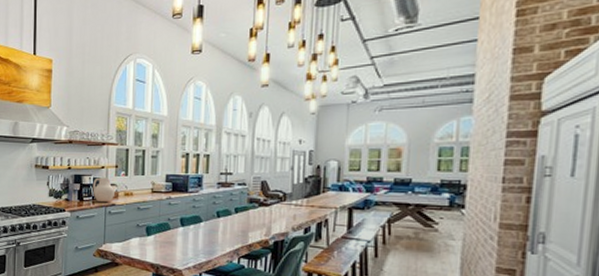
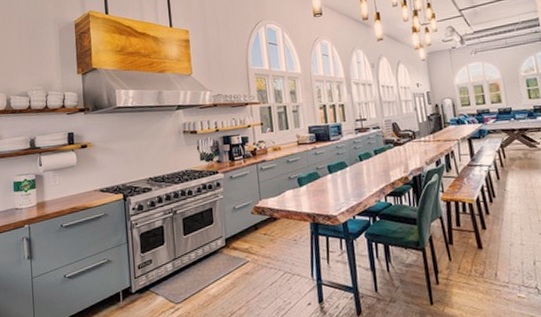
ceramic pitcher: present [93,177,116,203] -> none [241,135,264,161]

